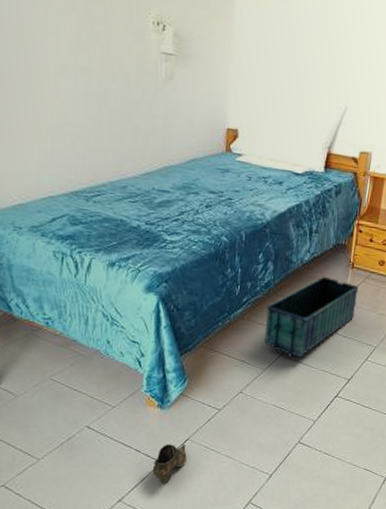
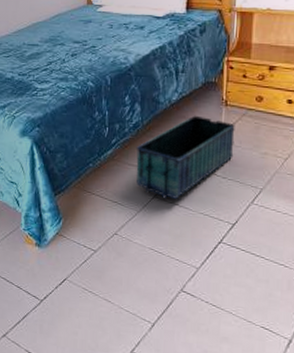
shoe: present [152,444,187,483] -> none [33,282,65,322]

